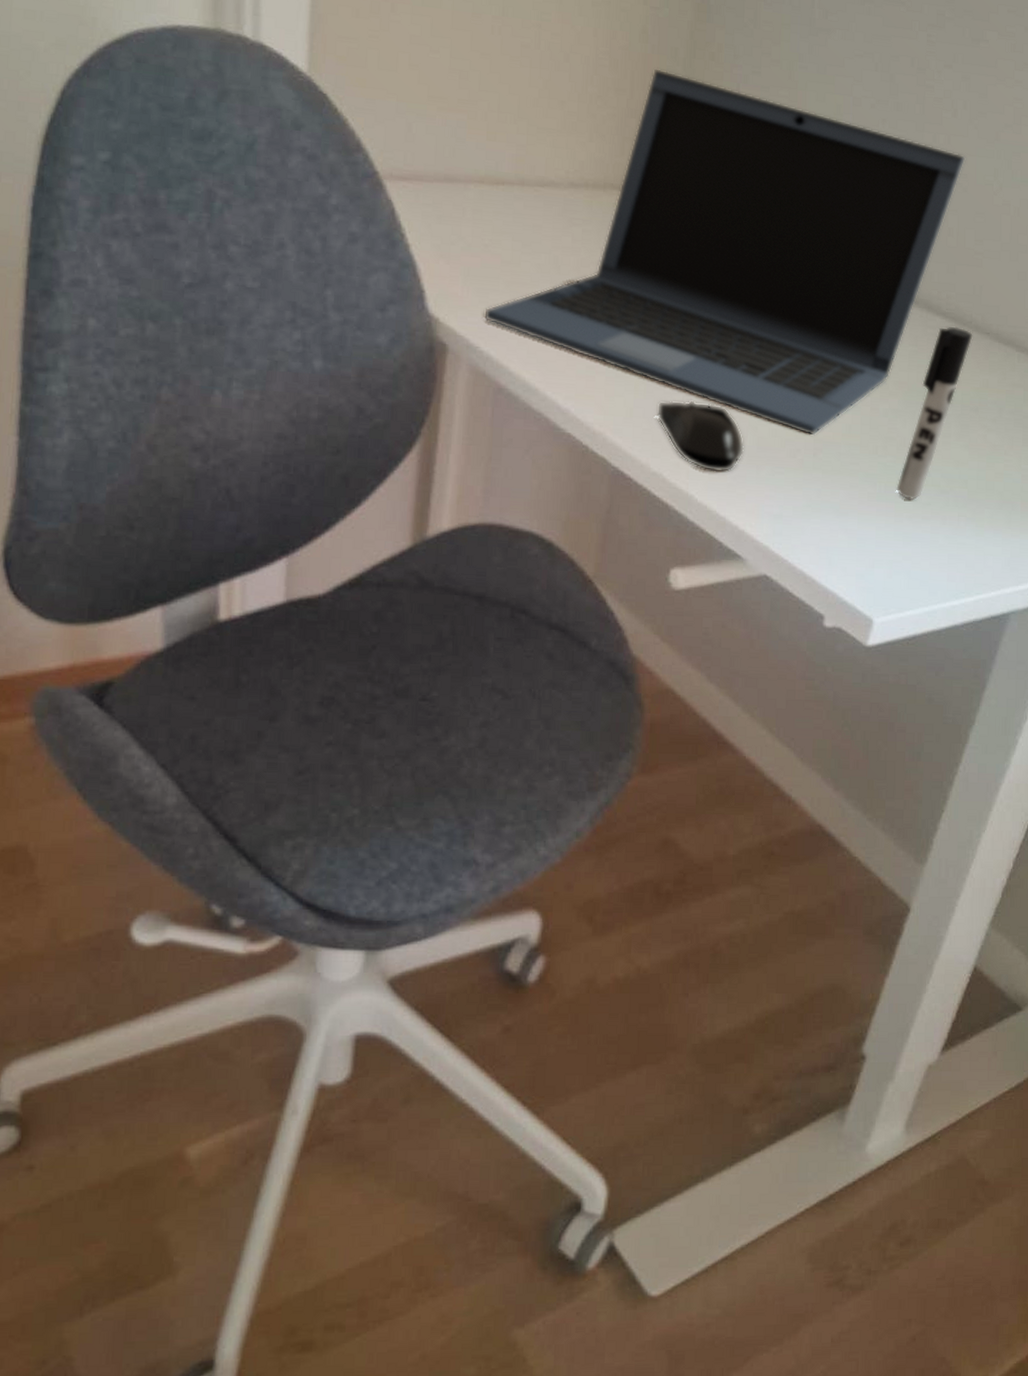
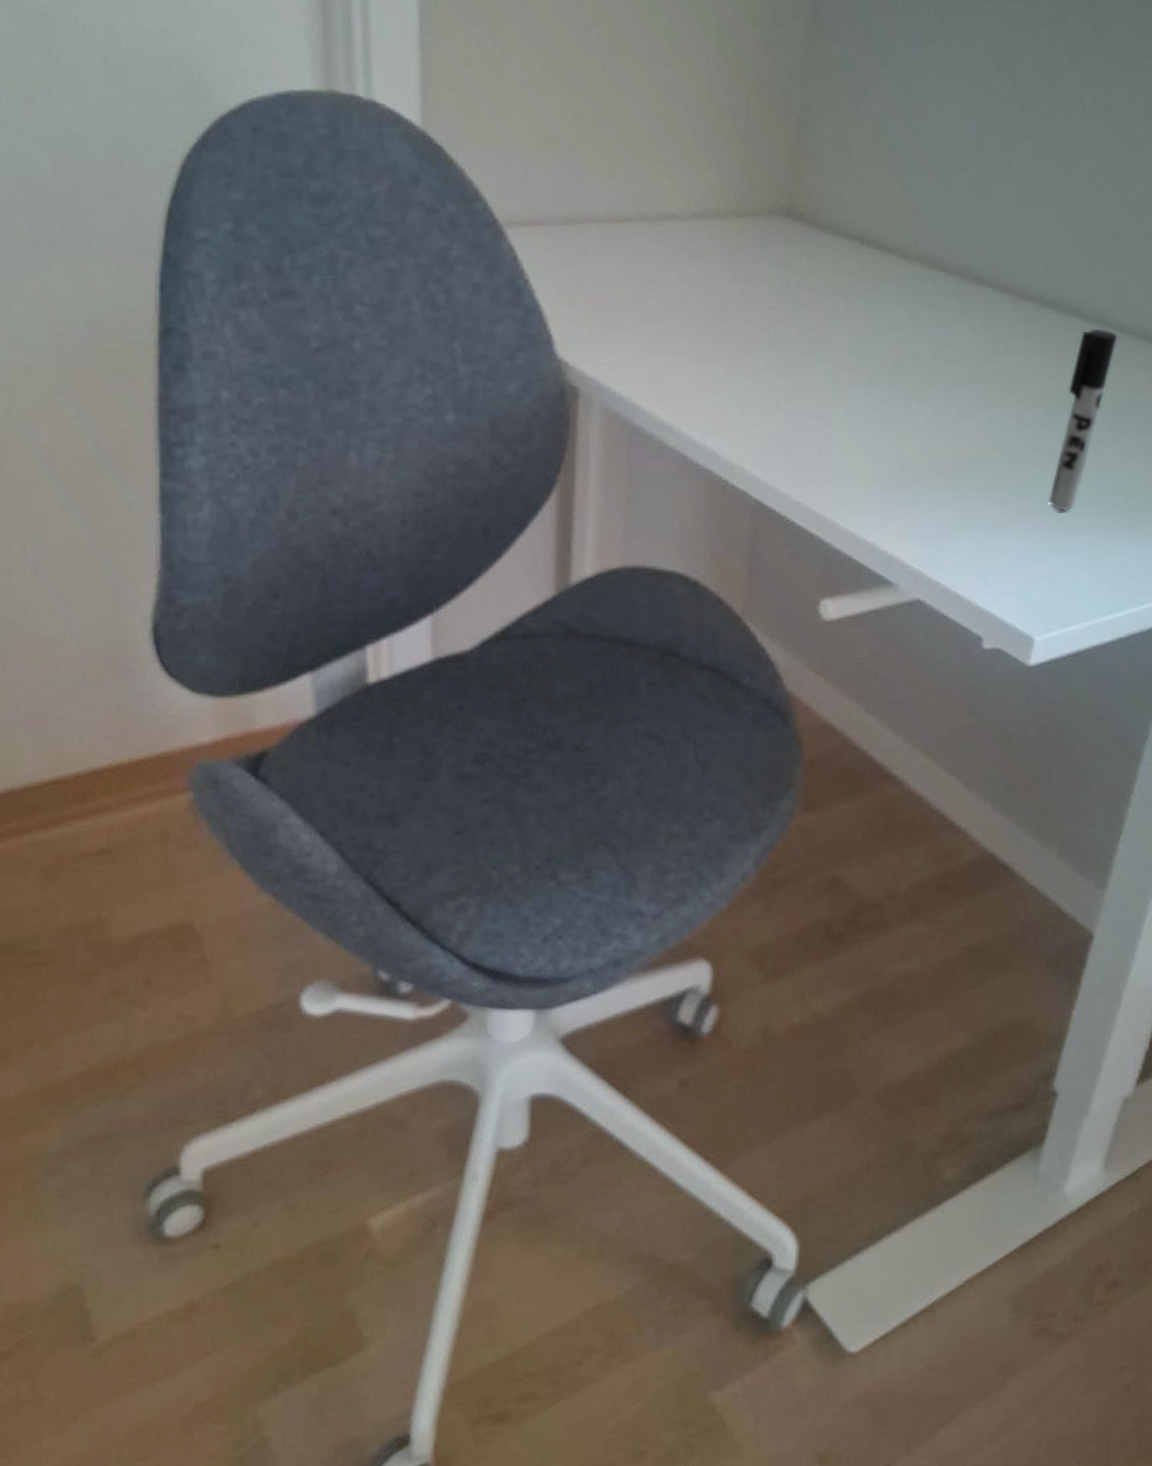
laptop: present [483,69,966,436] -> none [612,91,1098,453]
computer mouse: present [656,400,745,473] -> none [795,426,889,497]

